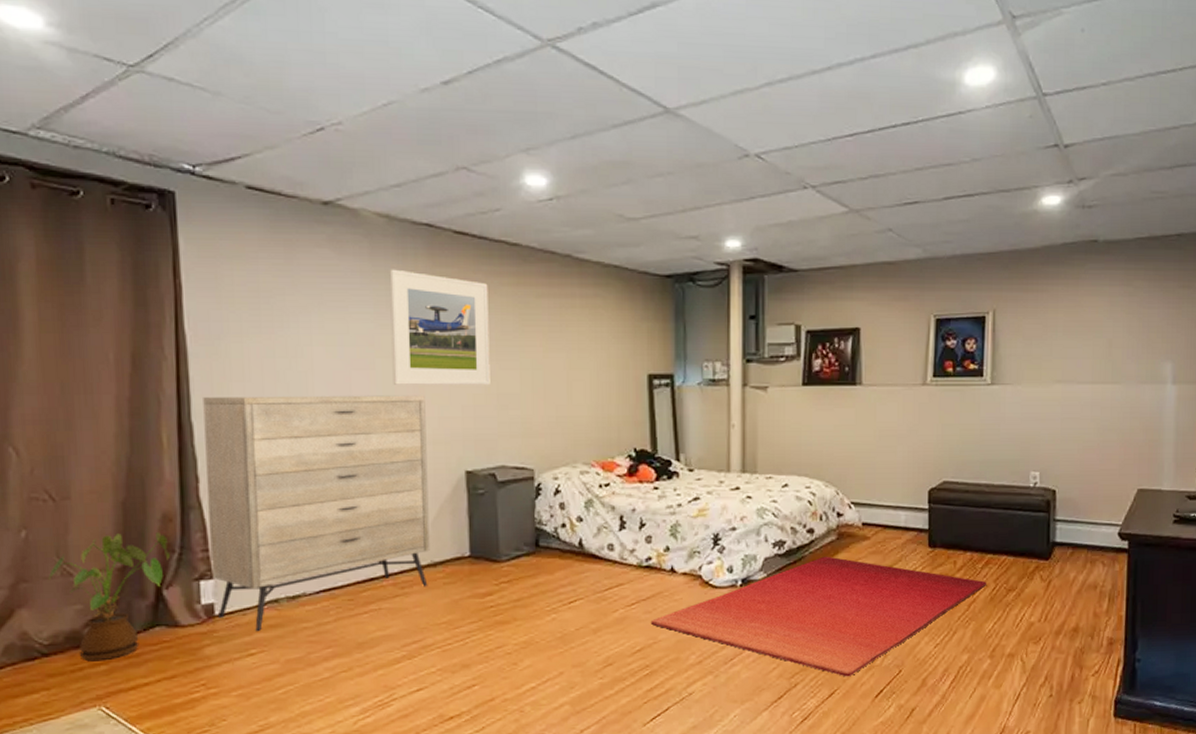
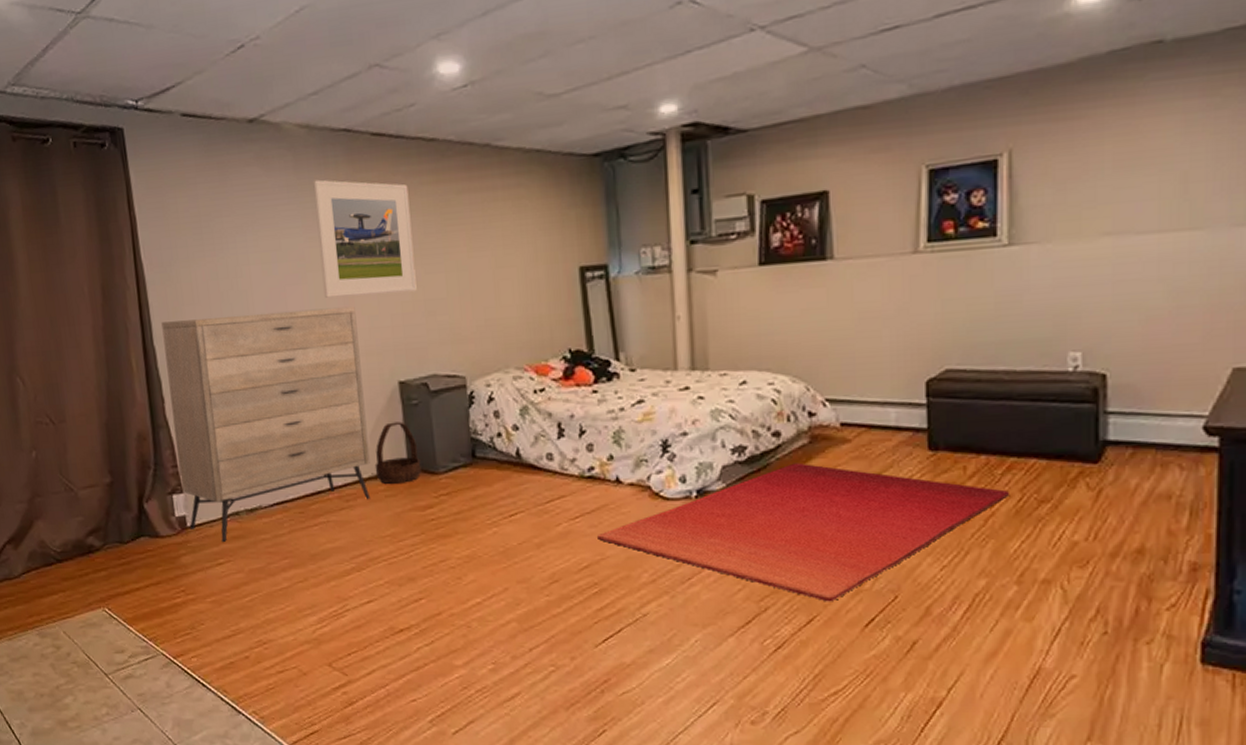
house plant: present [48,531,170,662] -> none [55,449,147,568]
basket: none [434,510,483,572] -> present [374,421,421,485]

